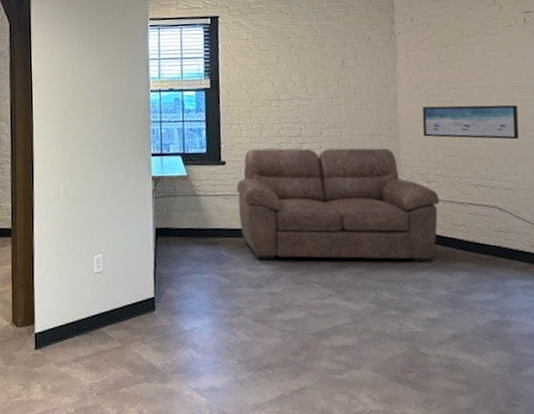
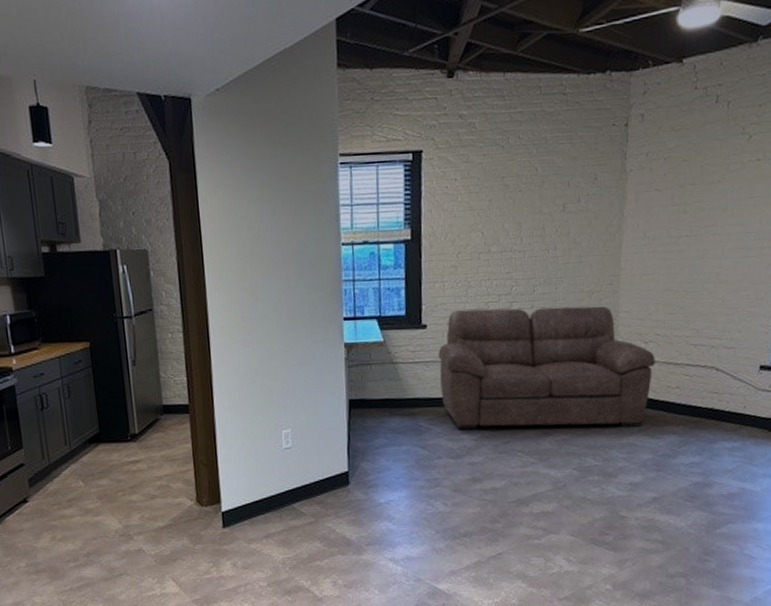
wall art: present [422,105,519,140] -> none [645,254,752,294]

